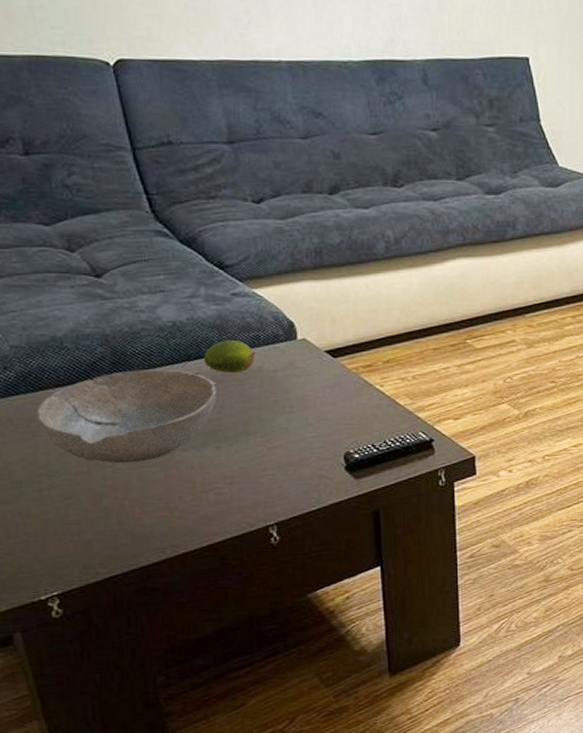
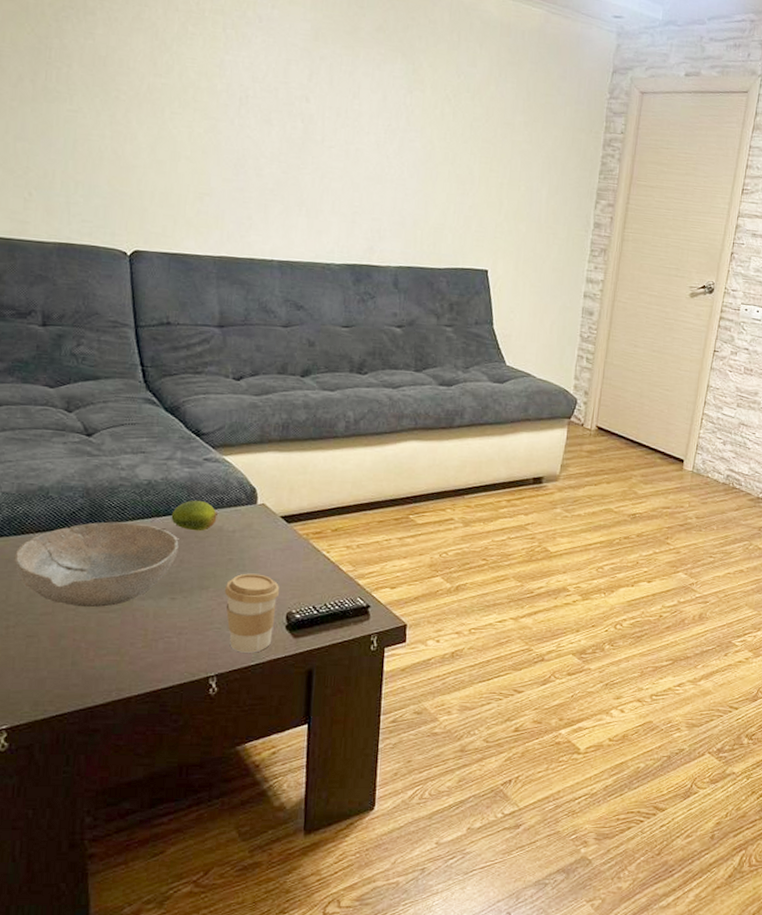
coffee cup: none [273,414,334,498] -> present [224,573,280,653]

